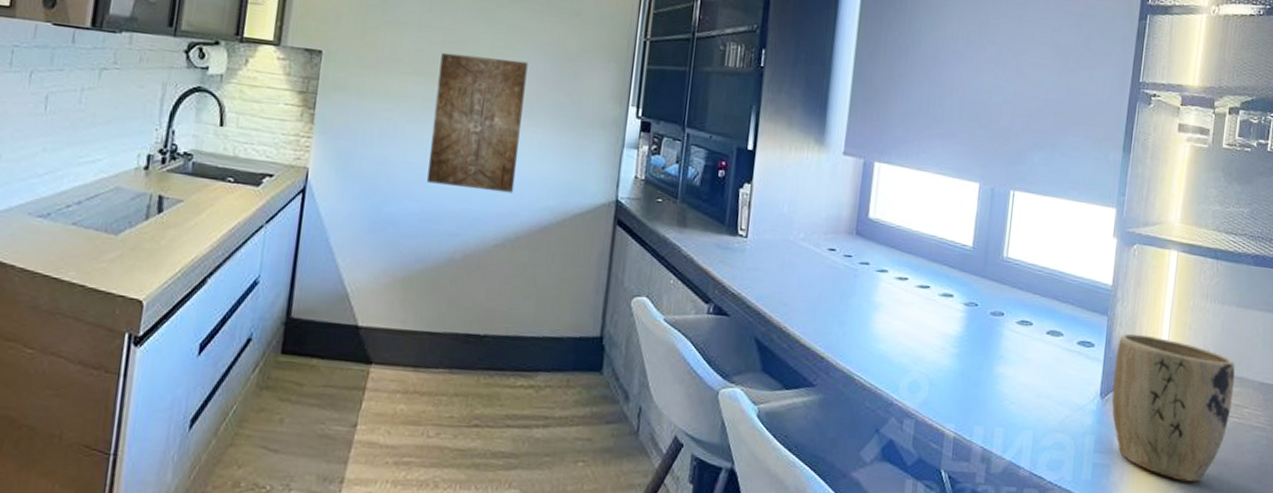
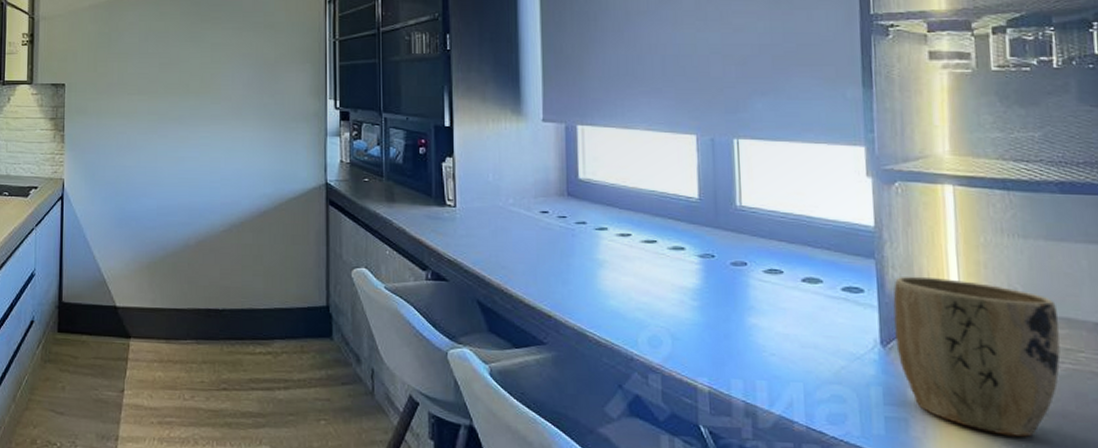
wall art: present [427,52,528,194] -> none [159,72,234,185]

